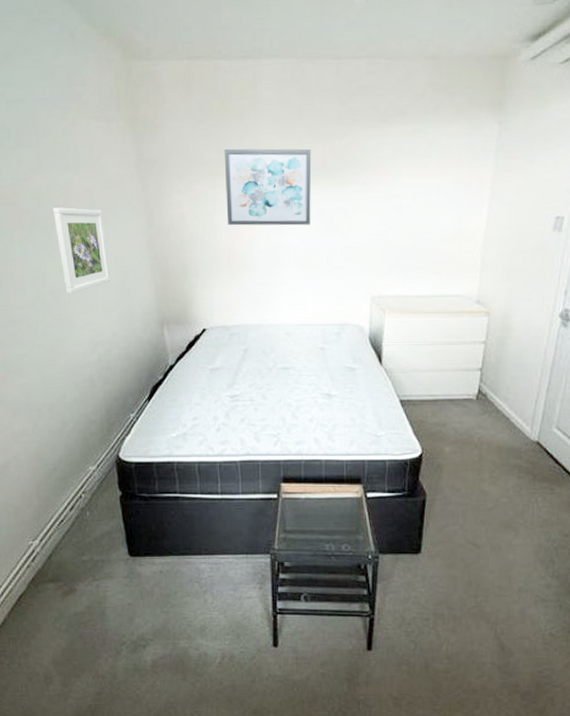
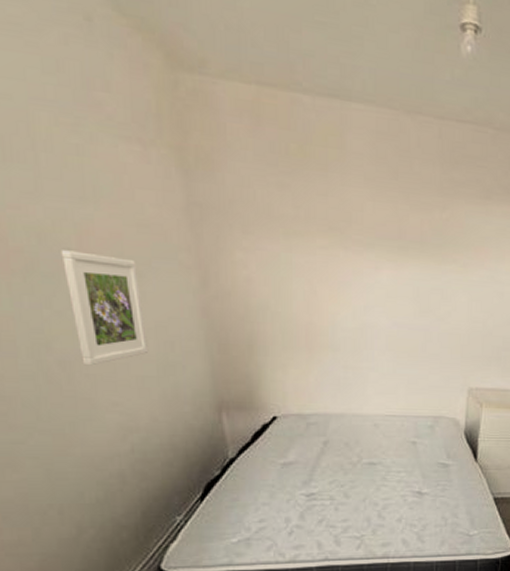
wall art: present [224,148,312,226] -> none [302,203,408,305]

